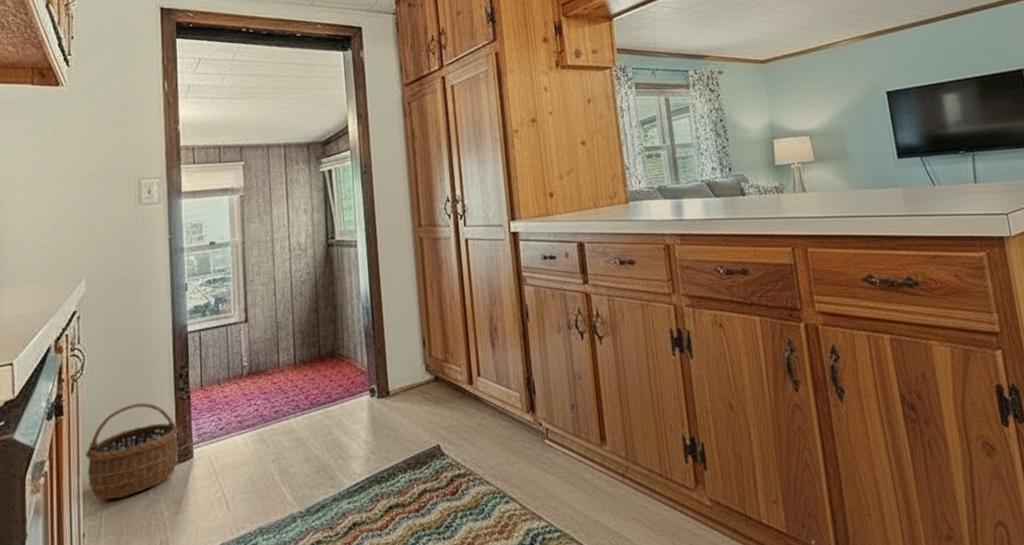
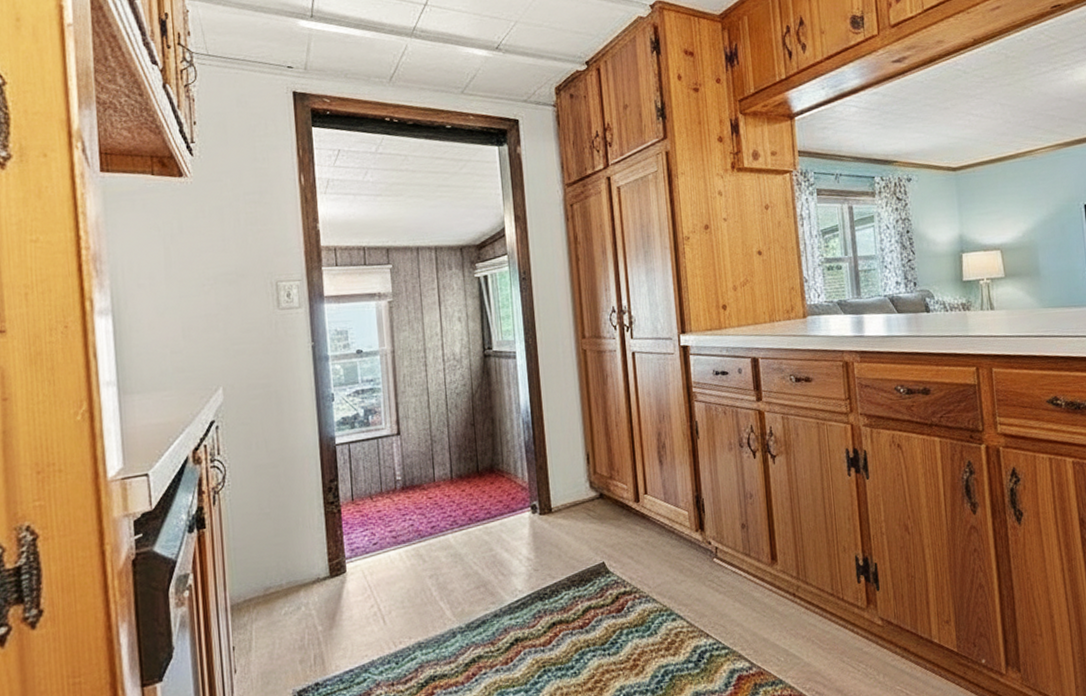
wicker basket: present [85,402,179,500] -> none [231,516,331,614]

